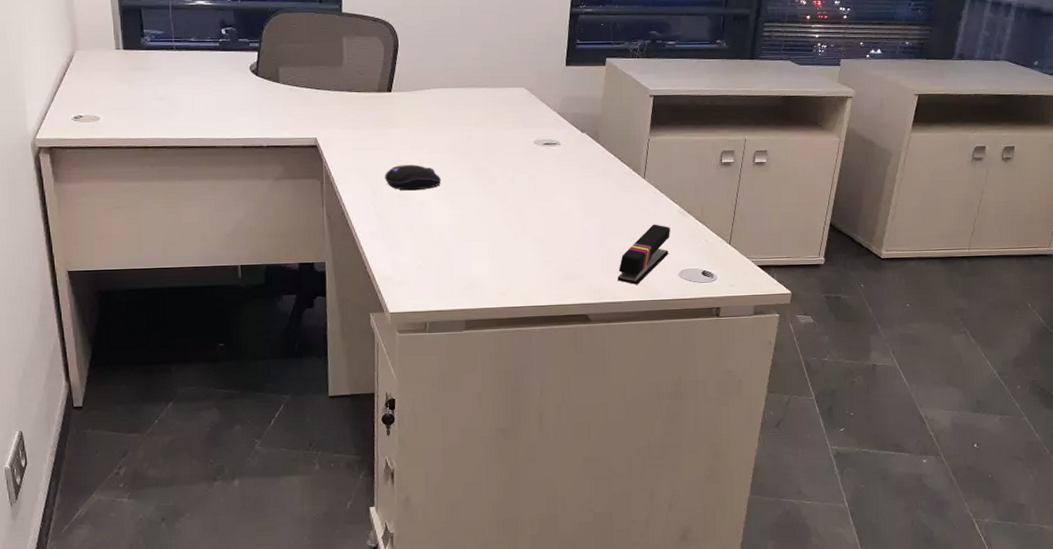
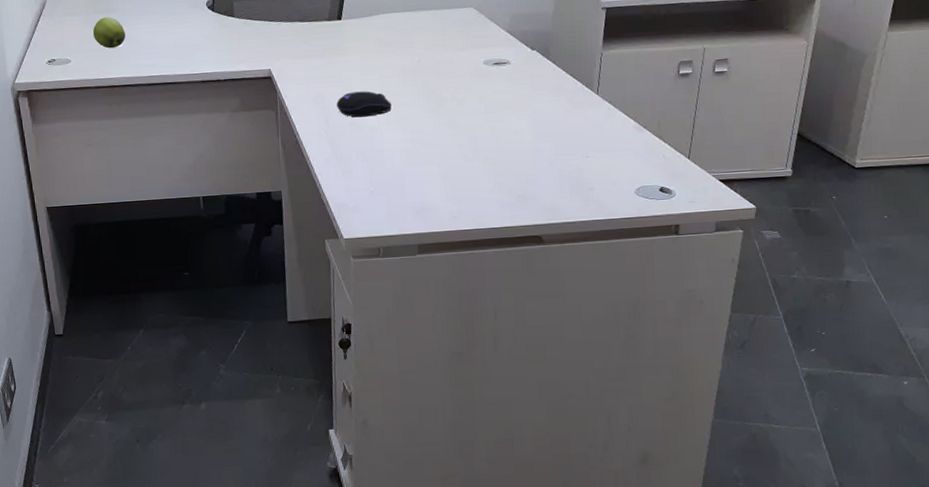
apple: none [125,75,161,108] -> present [93,17,126,49]
stapler: present [617,224,670,285] -> none [571,140,626,204]

